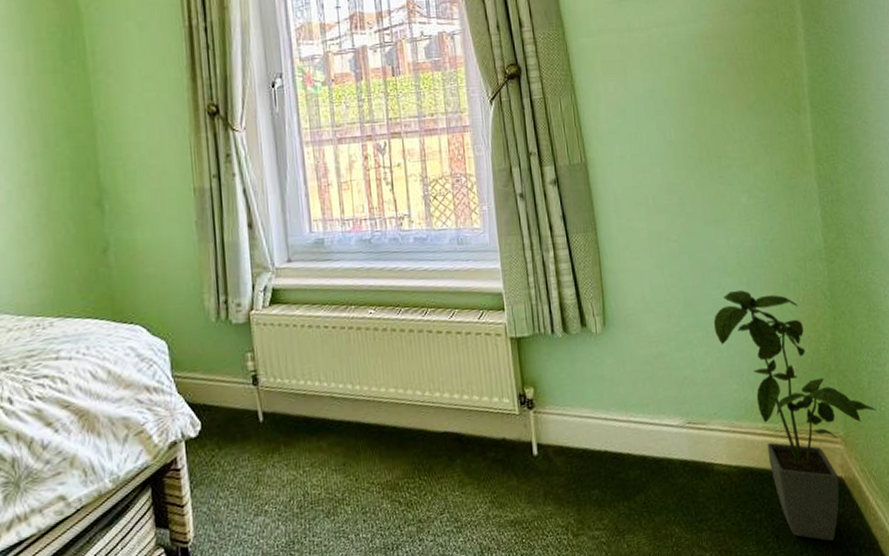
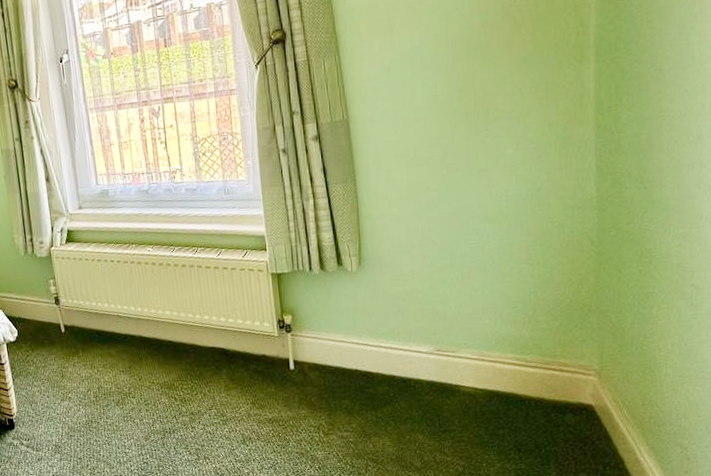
house plant: present [713,290,876,542] -> none [469,236,637,458]

